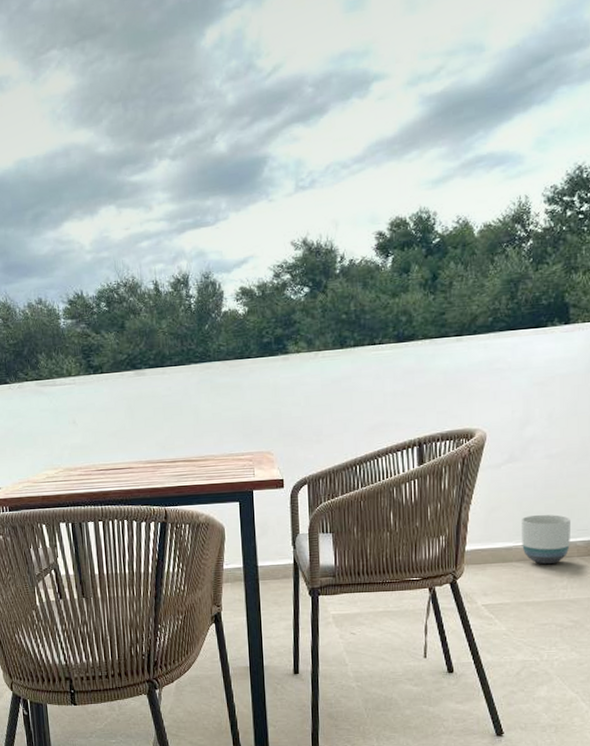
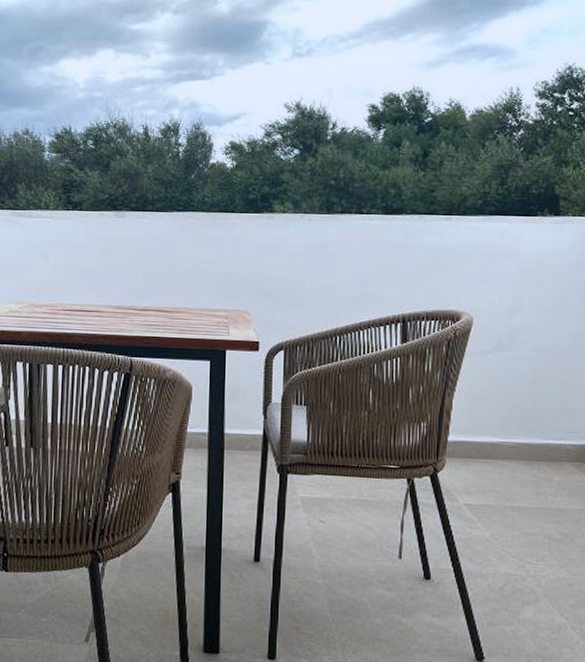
planter: present [522,514,570,565] -> none [508,410,560,467]

